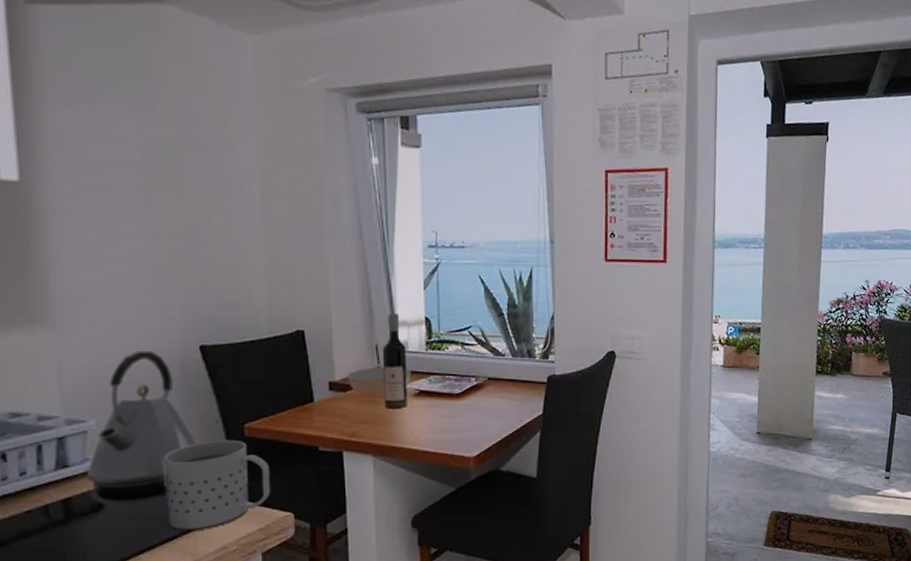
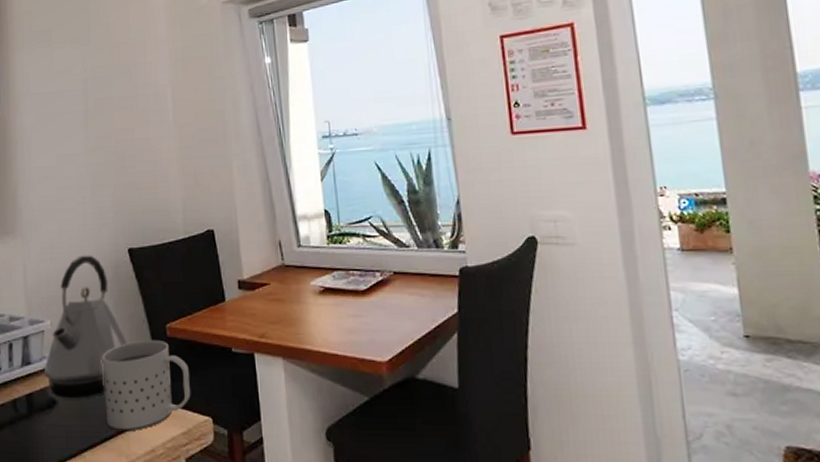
bowl: present [346,367,412,398] -> none [253,264,315,297]
bottle: present [382,313,407,409] -> none [285,208,313,308]

